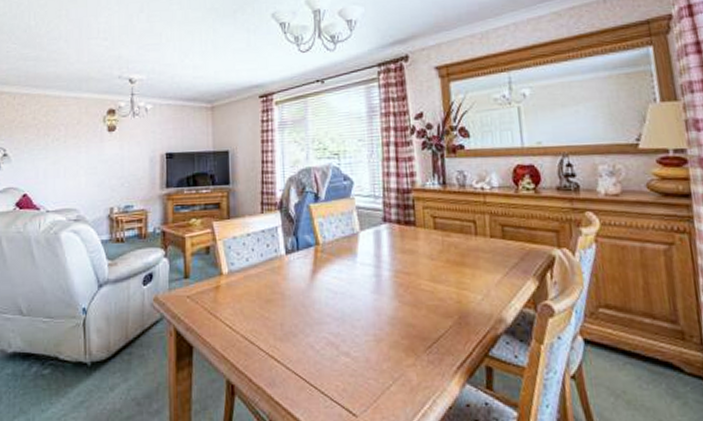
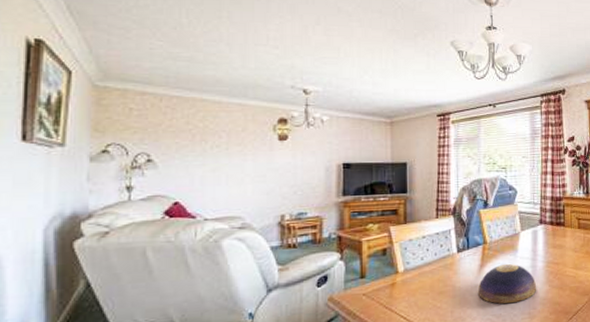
decorative bowl: none [310,270,383,321] -> present [477,263,537,304]

